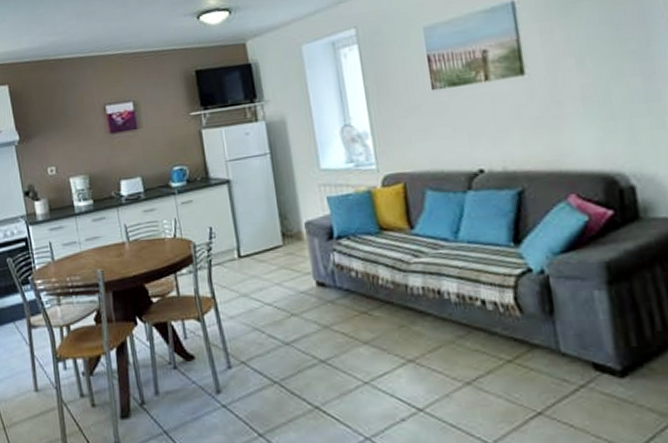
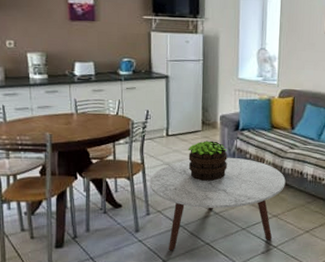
coffee table: none [225,278,418,419] -> present [149,157,286,251]
potted plant: none [268,257,326,315] -> present [187,140,228,181]

